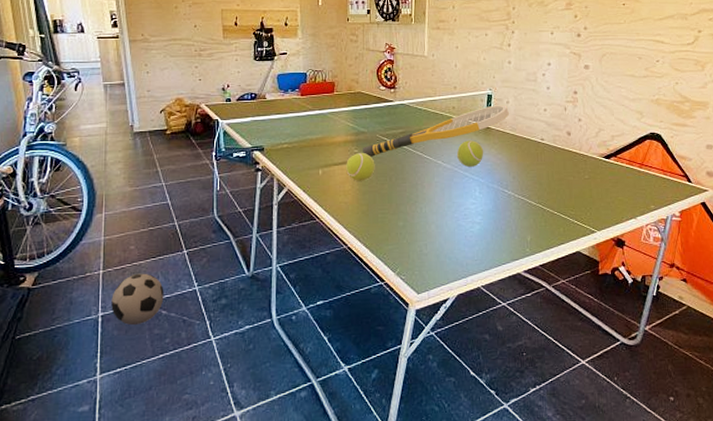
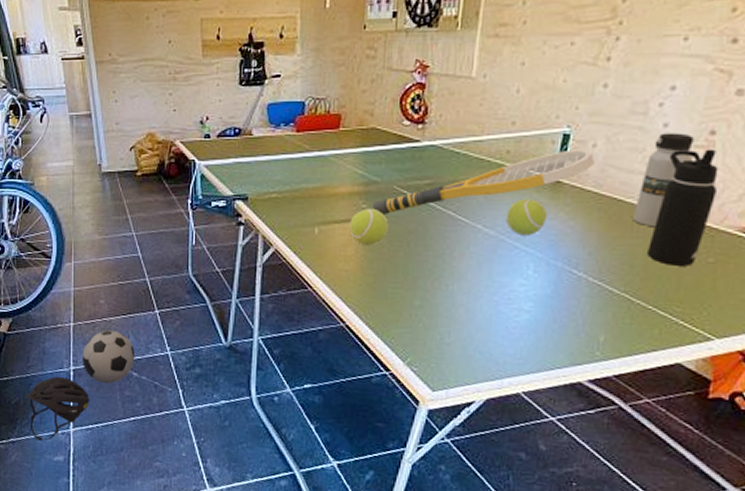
bicycle helmet: none [48,325,118,393] -> present [25,376,90,441]
water bottle: none [536,93,566,157] -> present [632,133,694,228]
water bottle: none [549,103,584,182] -> present [647,149,719,266]

